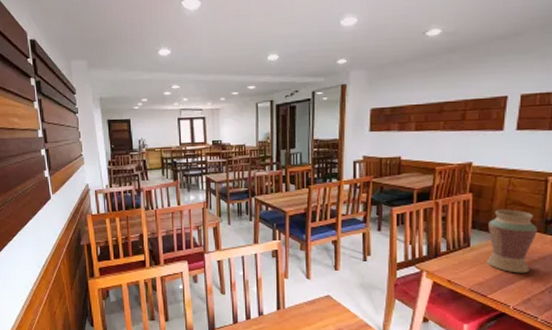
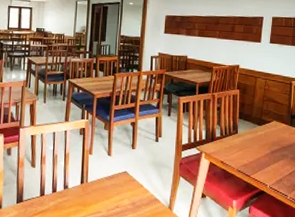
vase: present [487,209,538,274] -> none [250,104,286,158]

